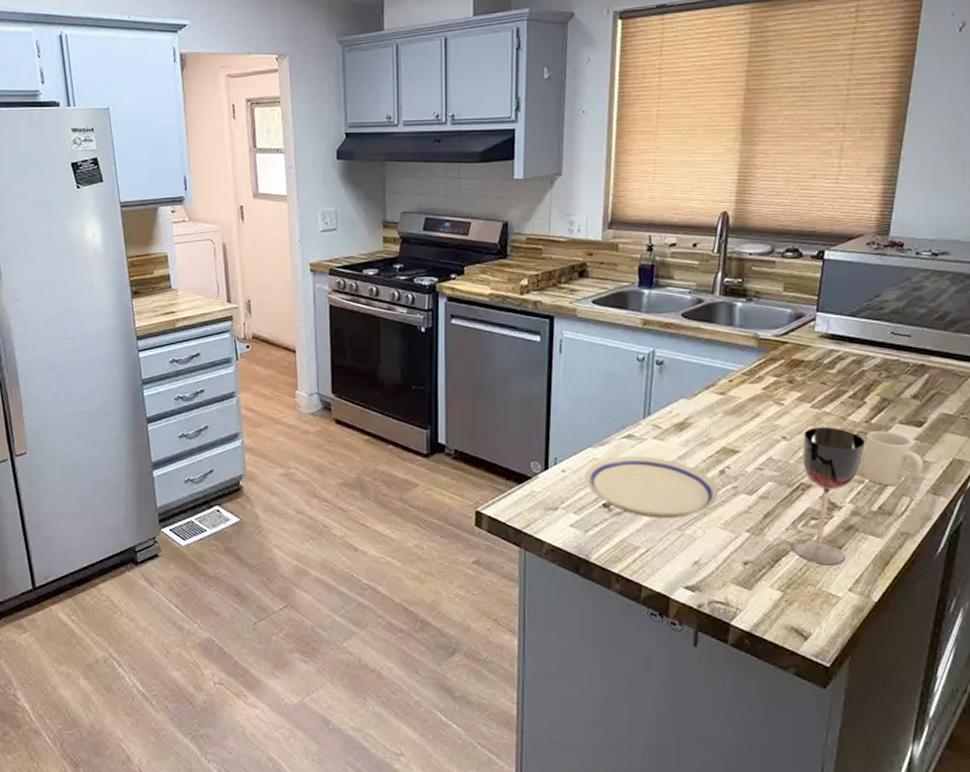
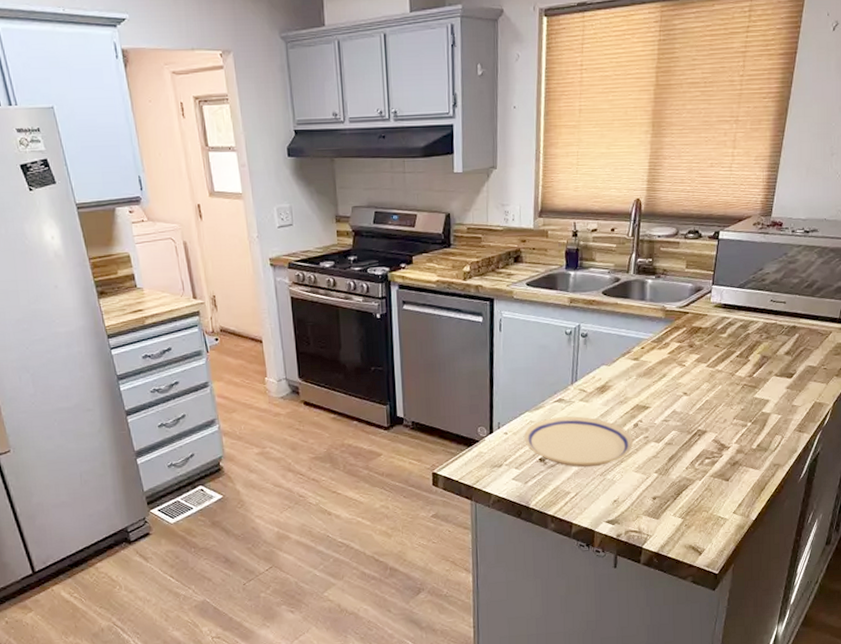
wineglass: present [791,427,865,566] -> none [690,382,748,495]
mug: present [863,430,924,486] -> none [746,382,793,428]

